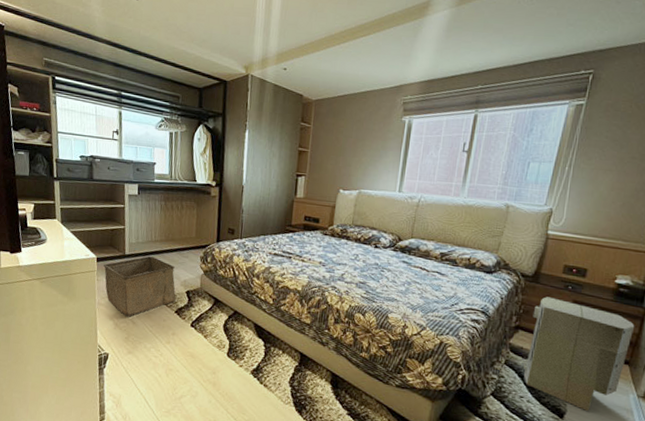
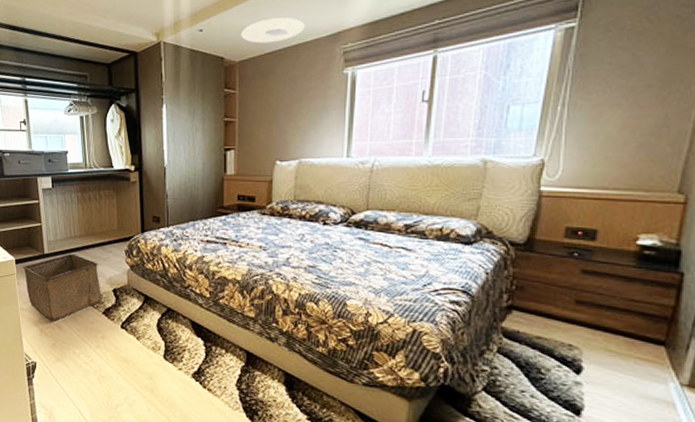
ceiling light: none [319,66,374,88] -> present [241,17,305,44]
air purifier: present [523,297,635,411] -> none [521,268,669,405]

